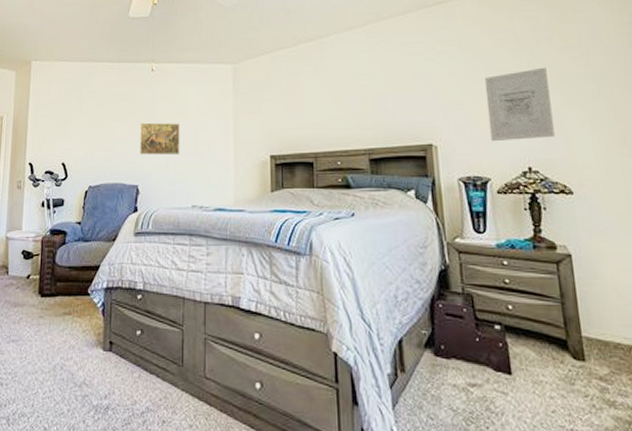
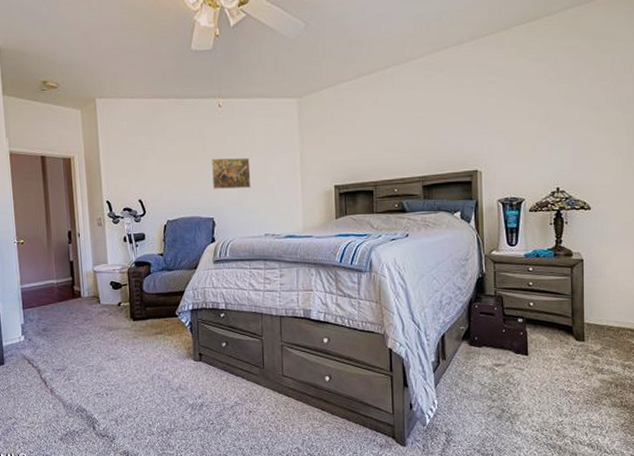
wall art: present [484,67,555,142] -> none [526,96,581,166]

